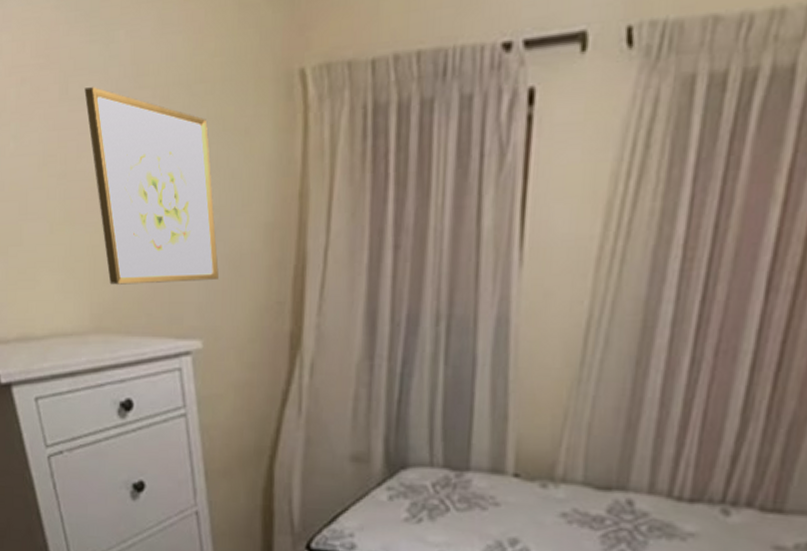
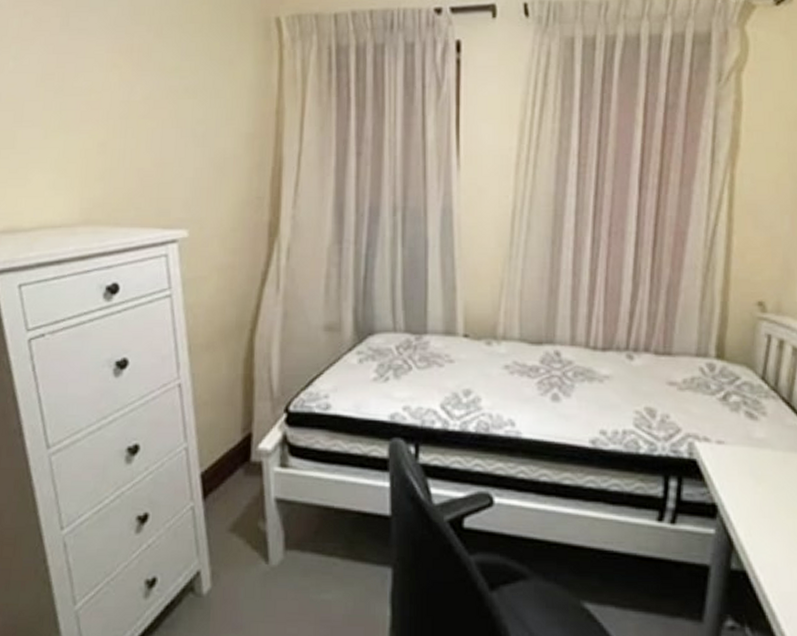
wall art: present [84,87,219,285] -> none [84,21,204,183]

